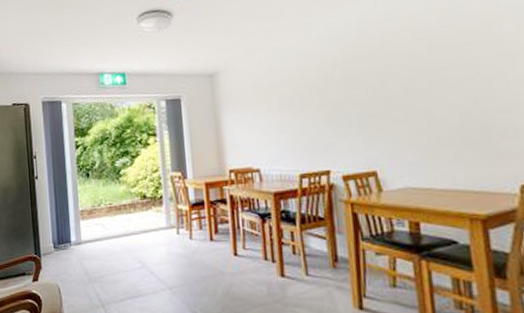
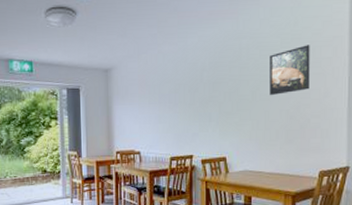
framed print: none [425,19,490,89] -> present [270,45,310,96]

